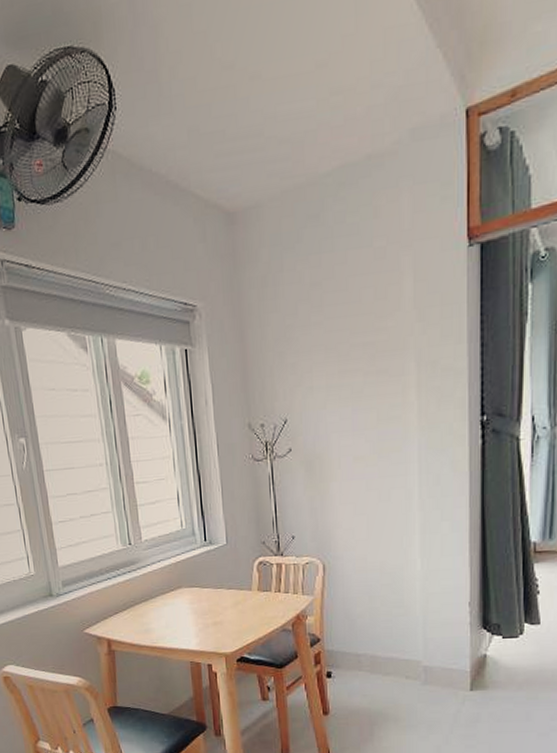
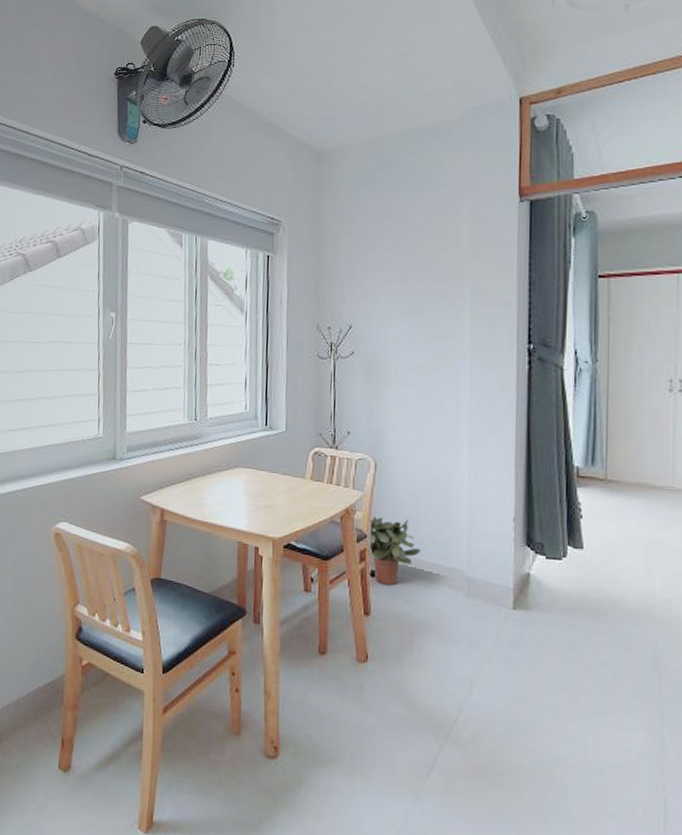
potted plant: none [322,617,377,685] -> present [367,516,422,586]

